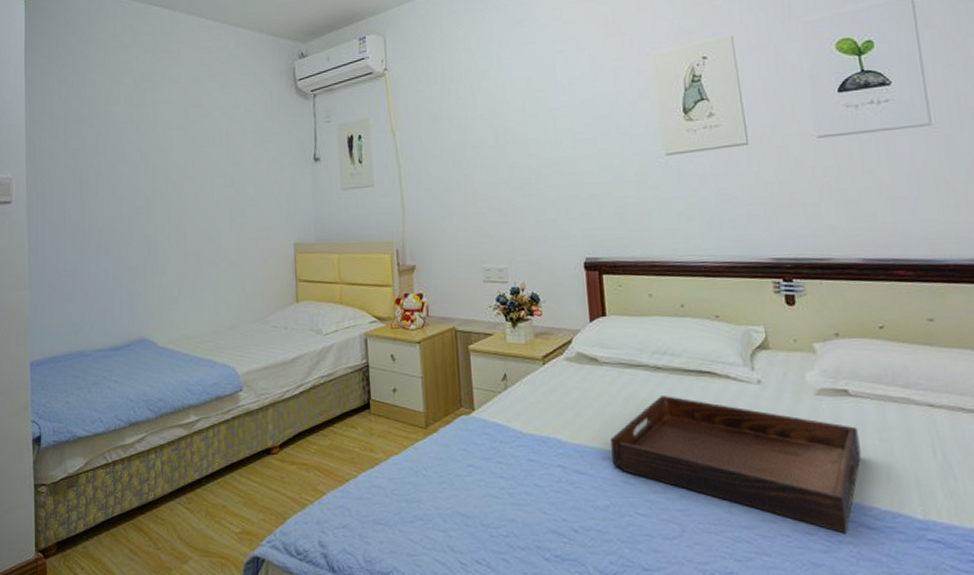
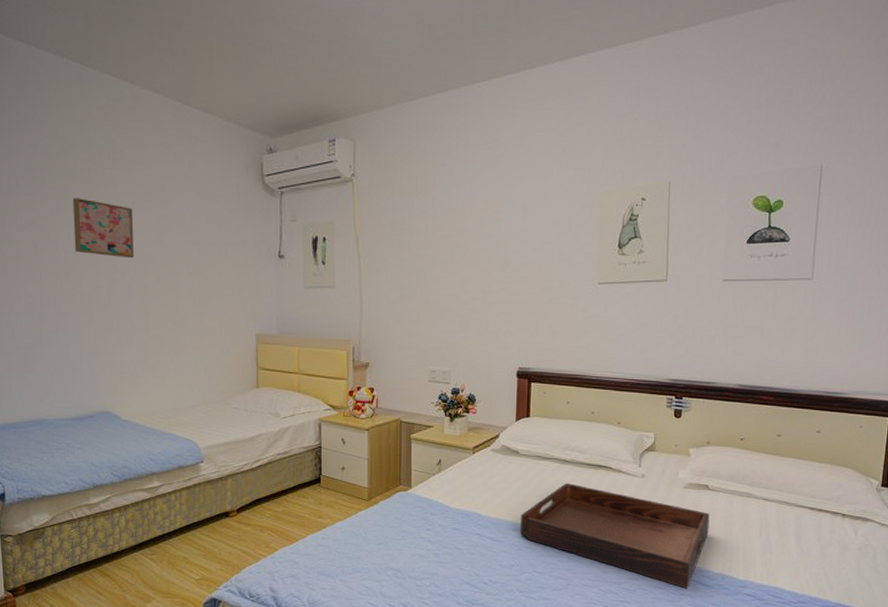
wall art: none [115,122,172,177] -> present [72,198,134,259]

